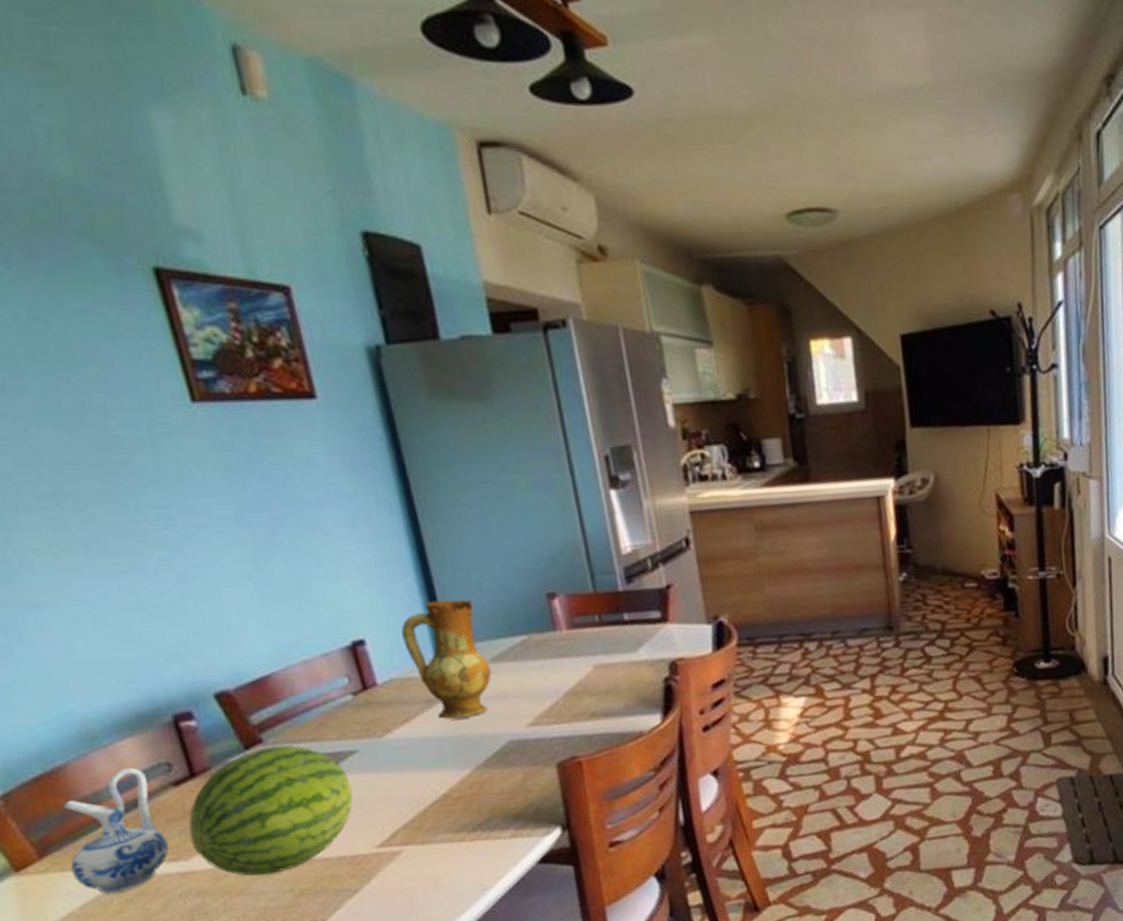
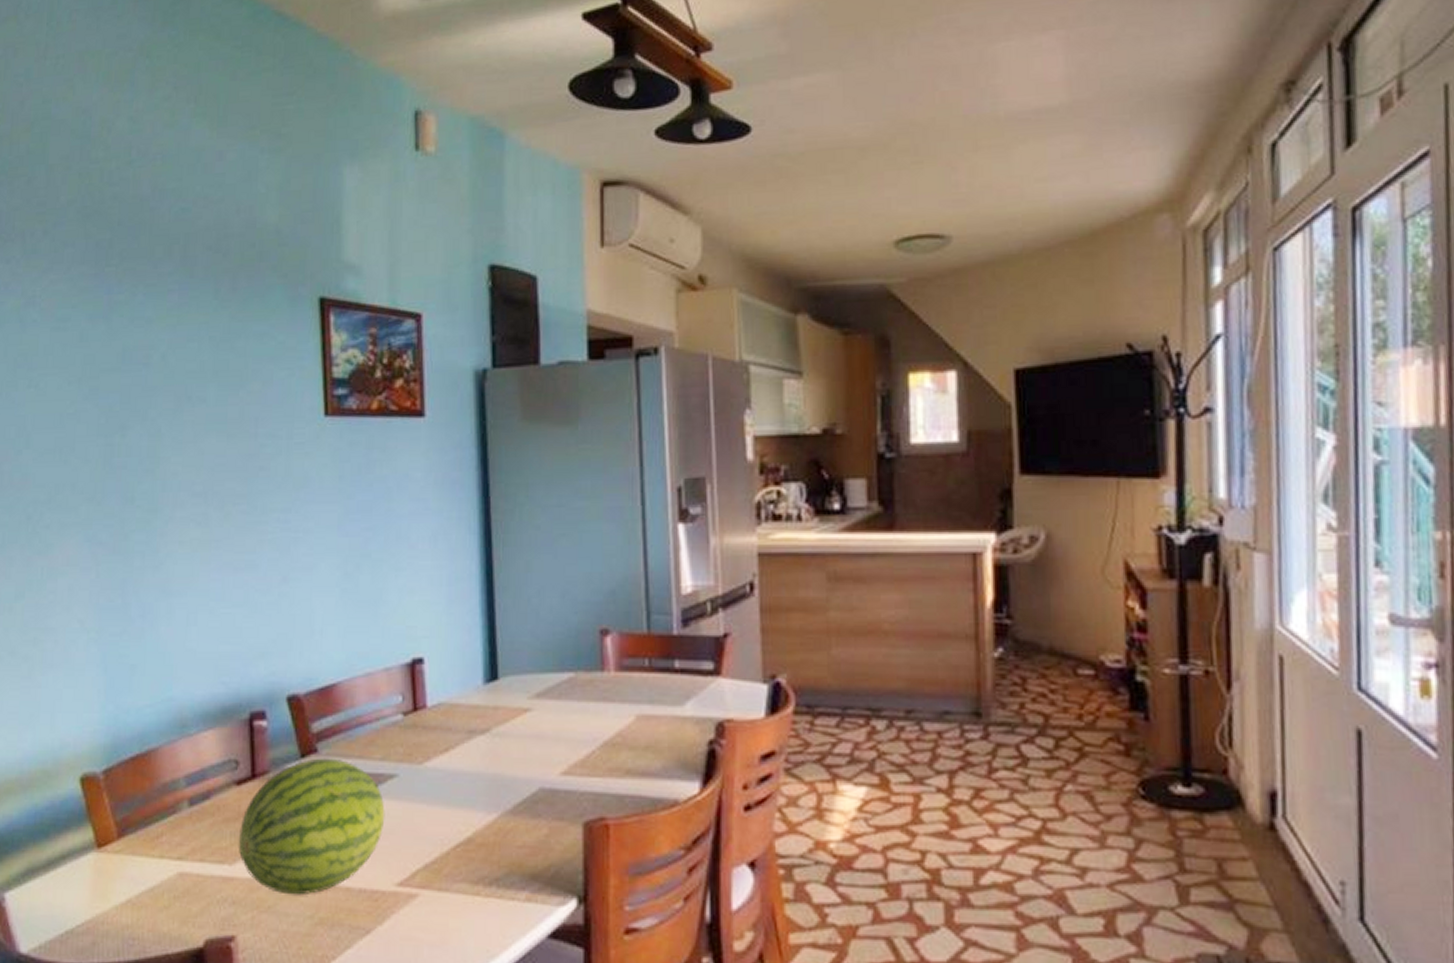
ceramic pitcher: present [63,767,169,895] -> none [139,759,219,887]
ceramic jug: present [401,599,492,719] -> none [458,625,535,754]

